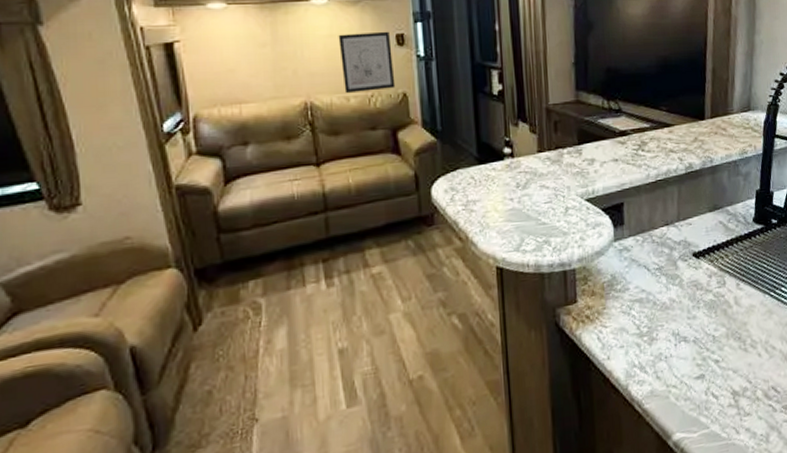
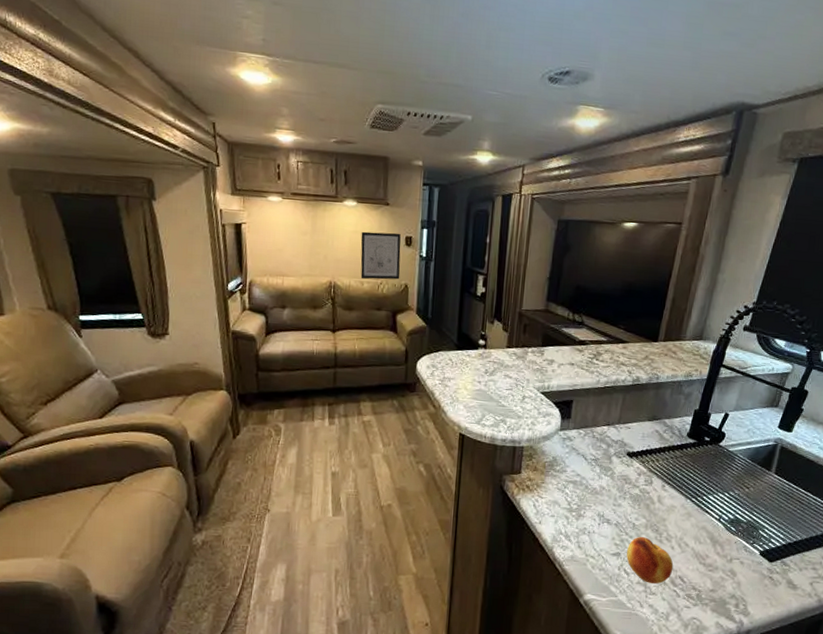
fruit: none [711,349,764,403] -> present [626,537,674,584]

